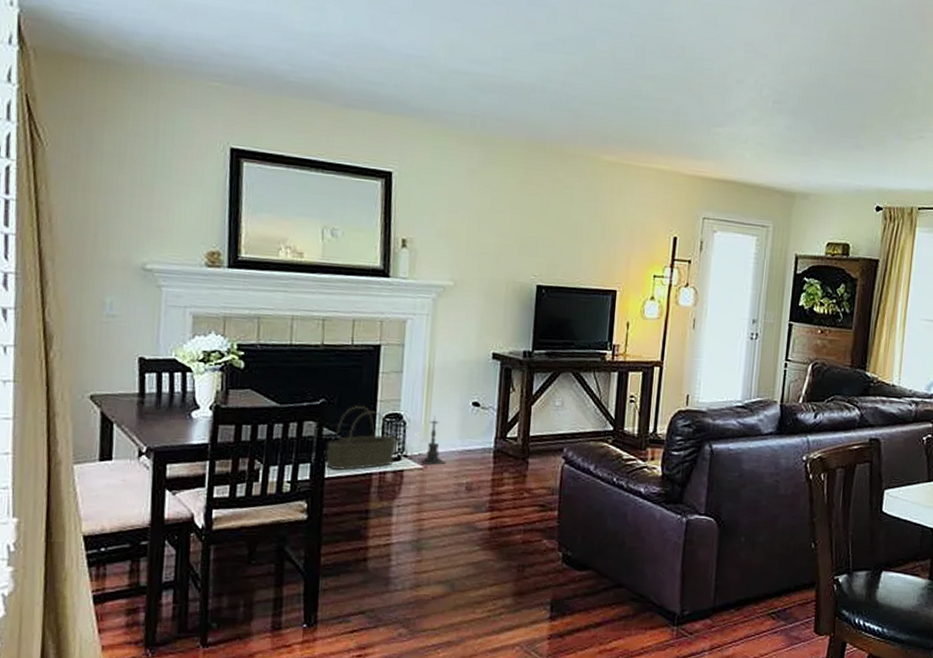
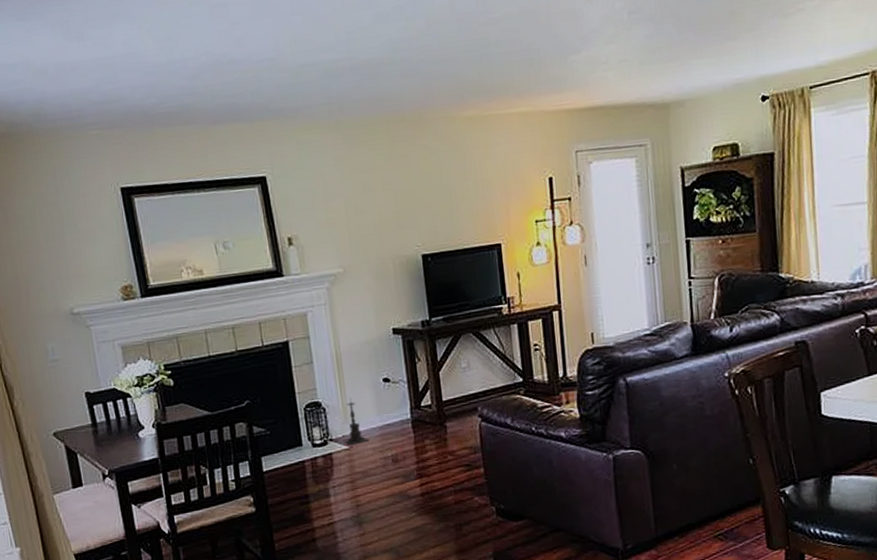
basket: present [324,405,398,470] -> none [258,400,322,463]

